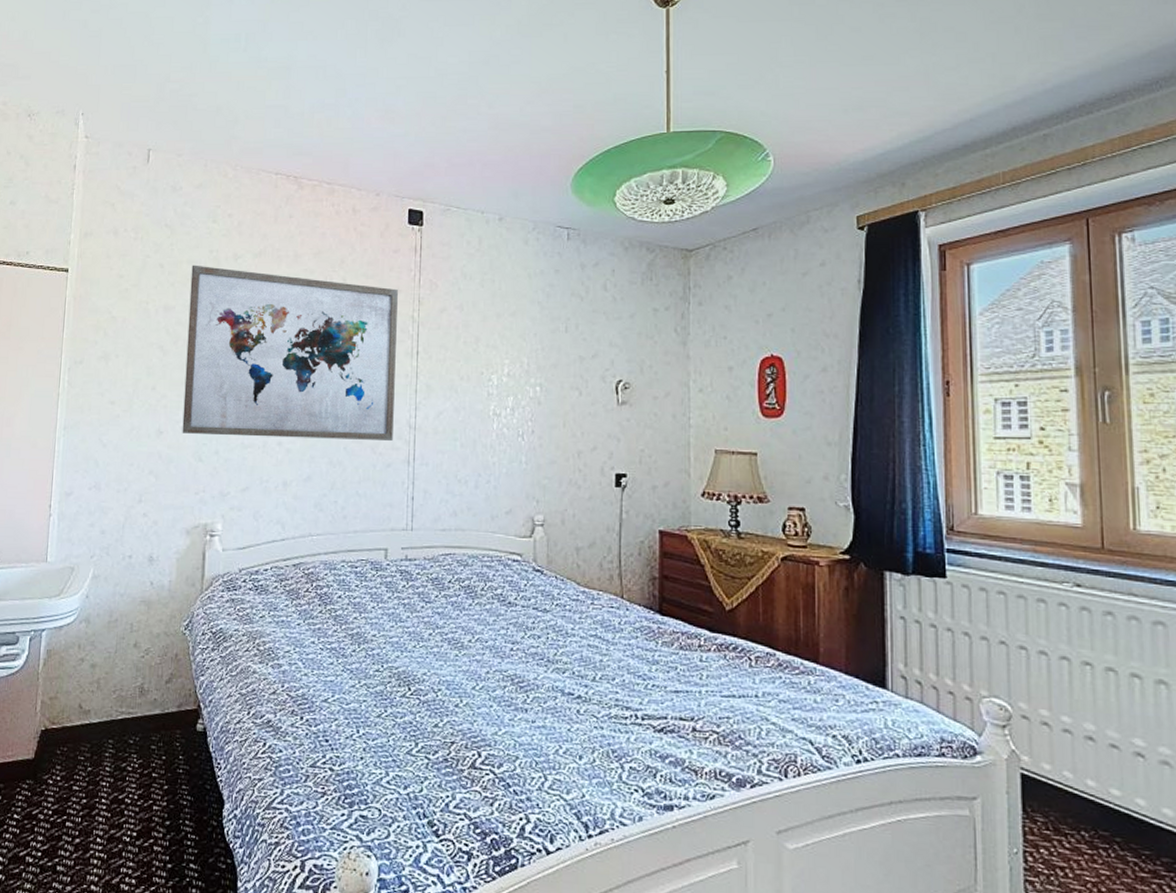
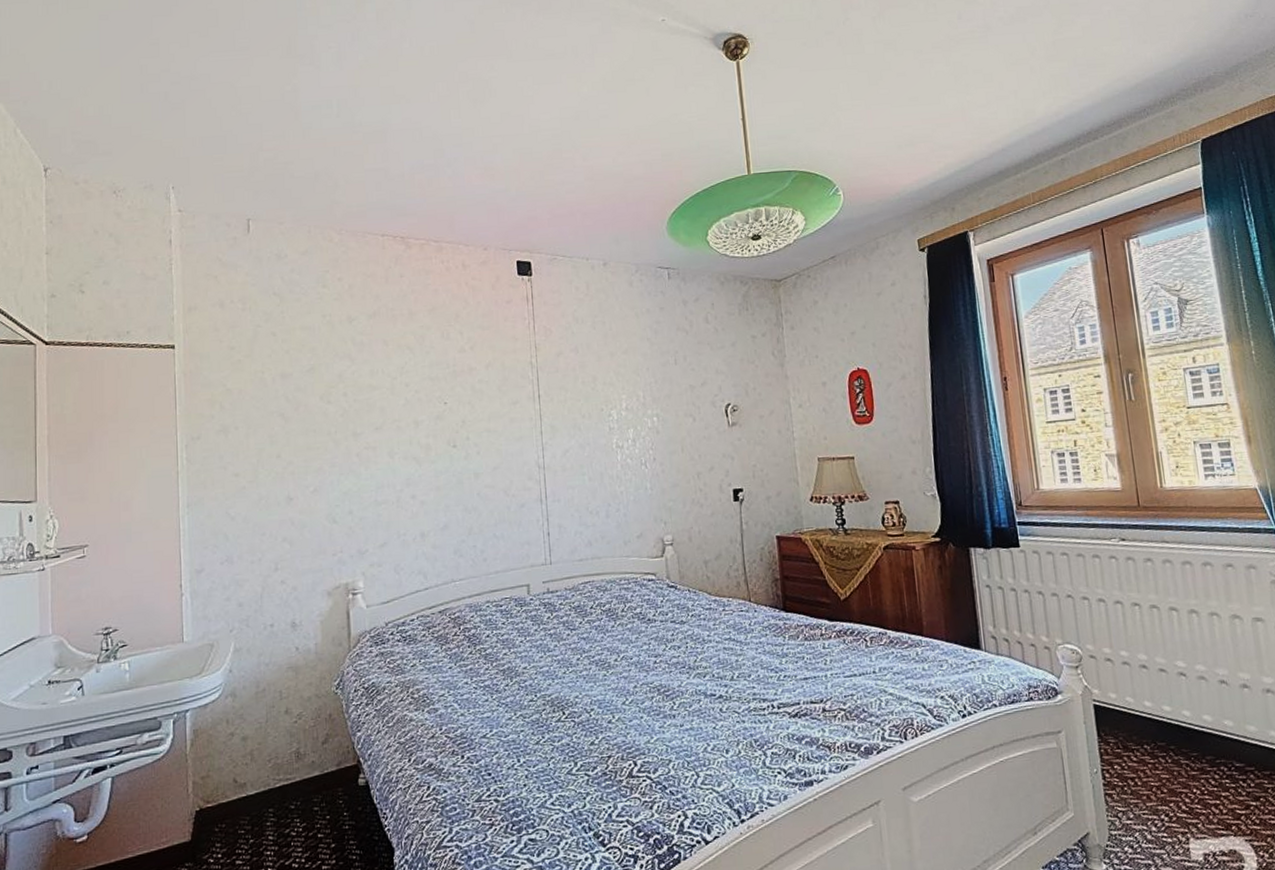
wall art: present [182,265,398,440] -> none [305,330,524,498]

